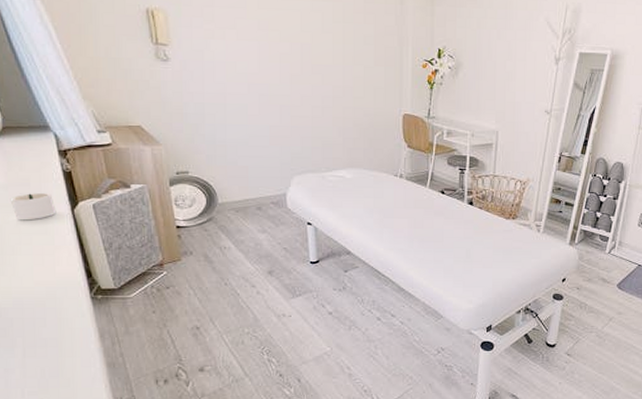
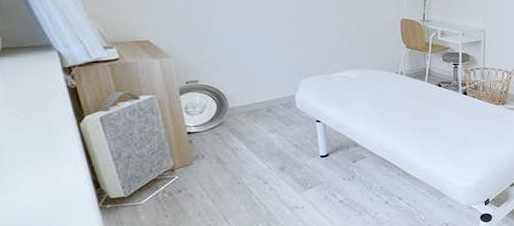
candle: present [10,192,56,221] -> none [10,109,61,138]

